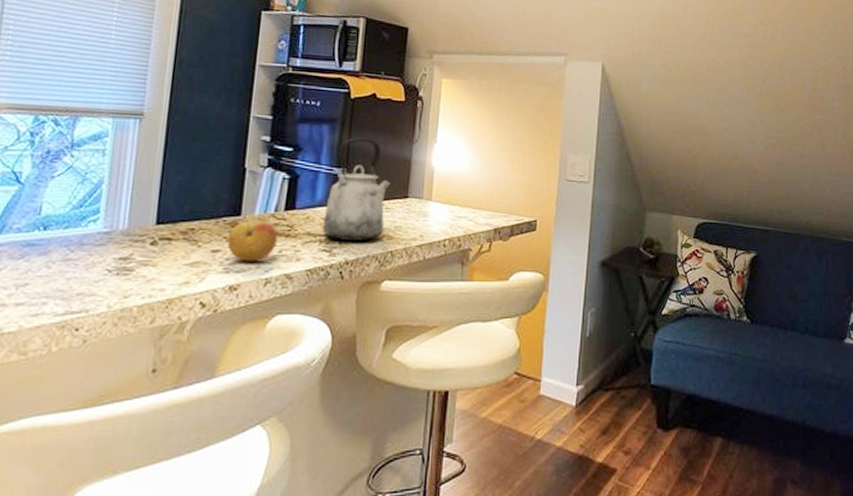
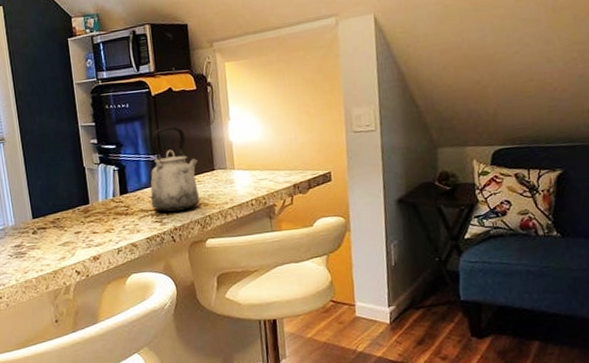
fruit: present [227,220,278,262] -> none [83,205,120,238]

